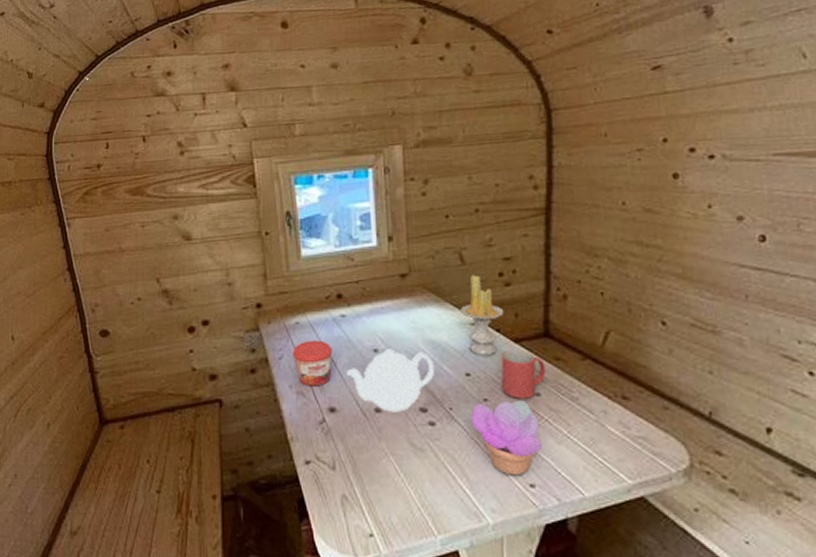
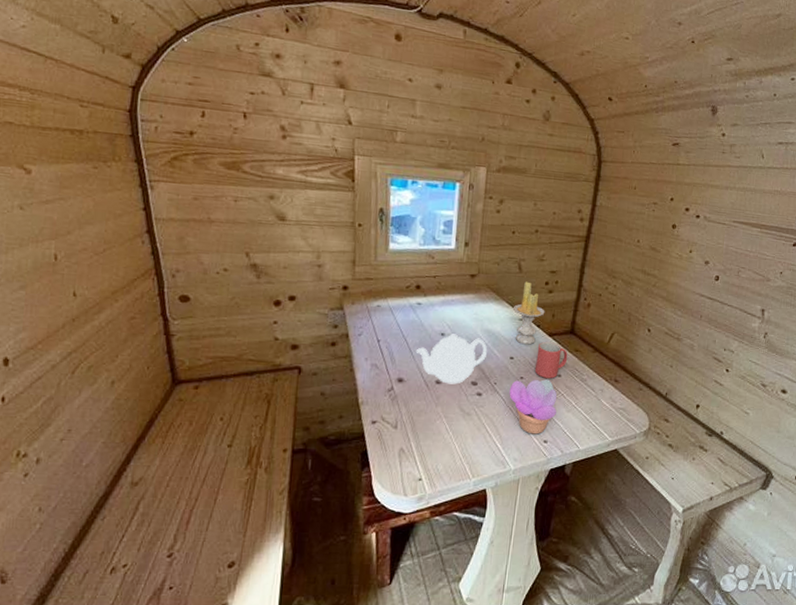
jam: present [292,340,333,386] -> none [371,322,407,361]

